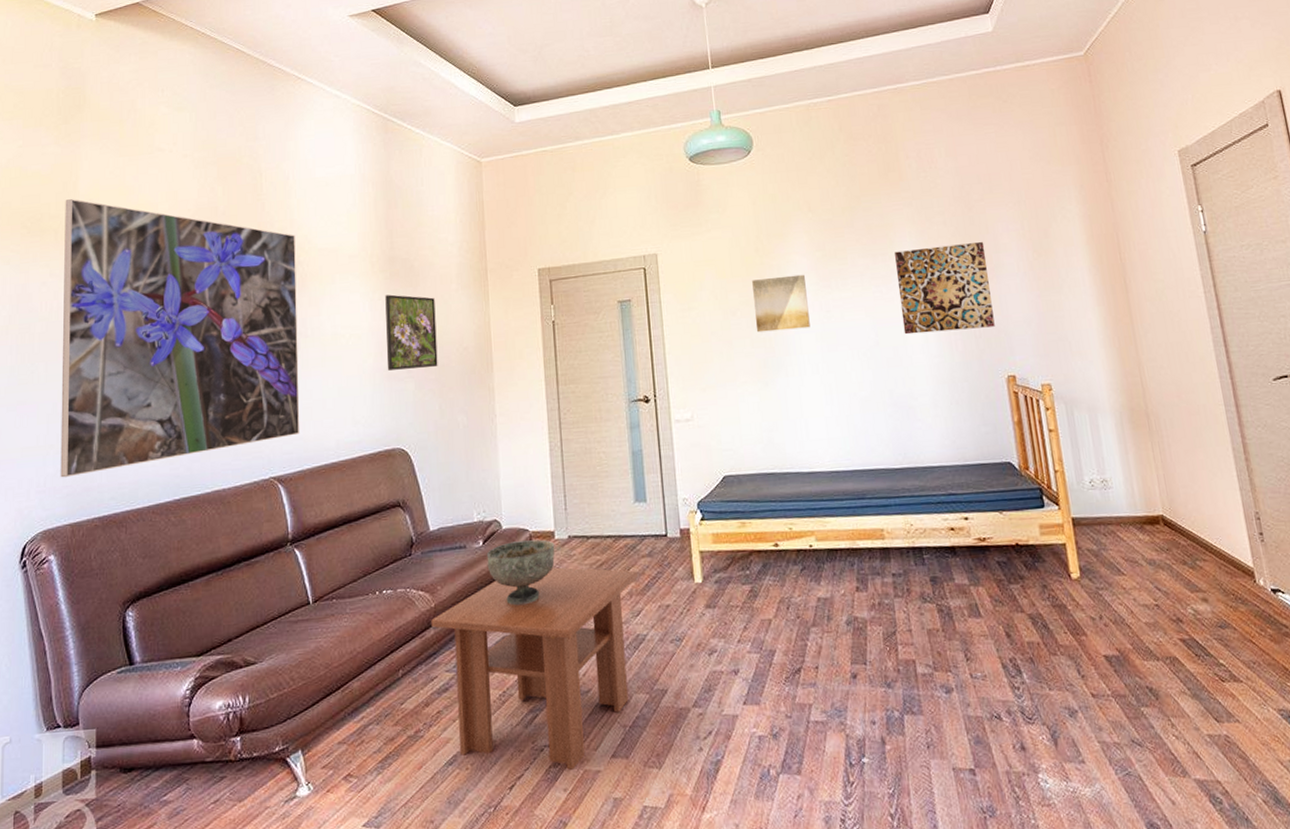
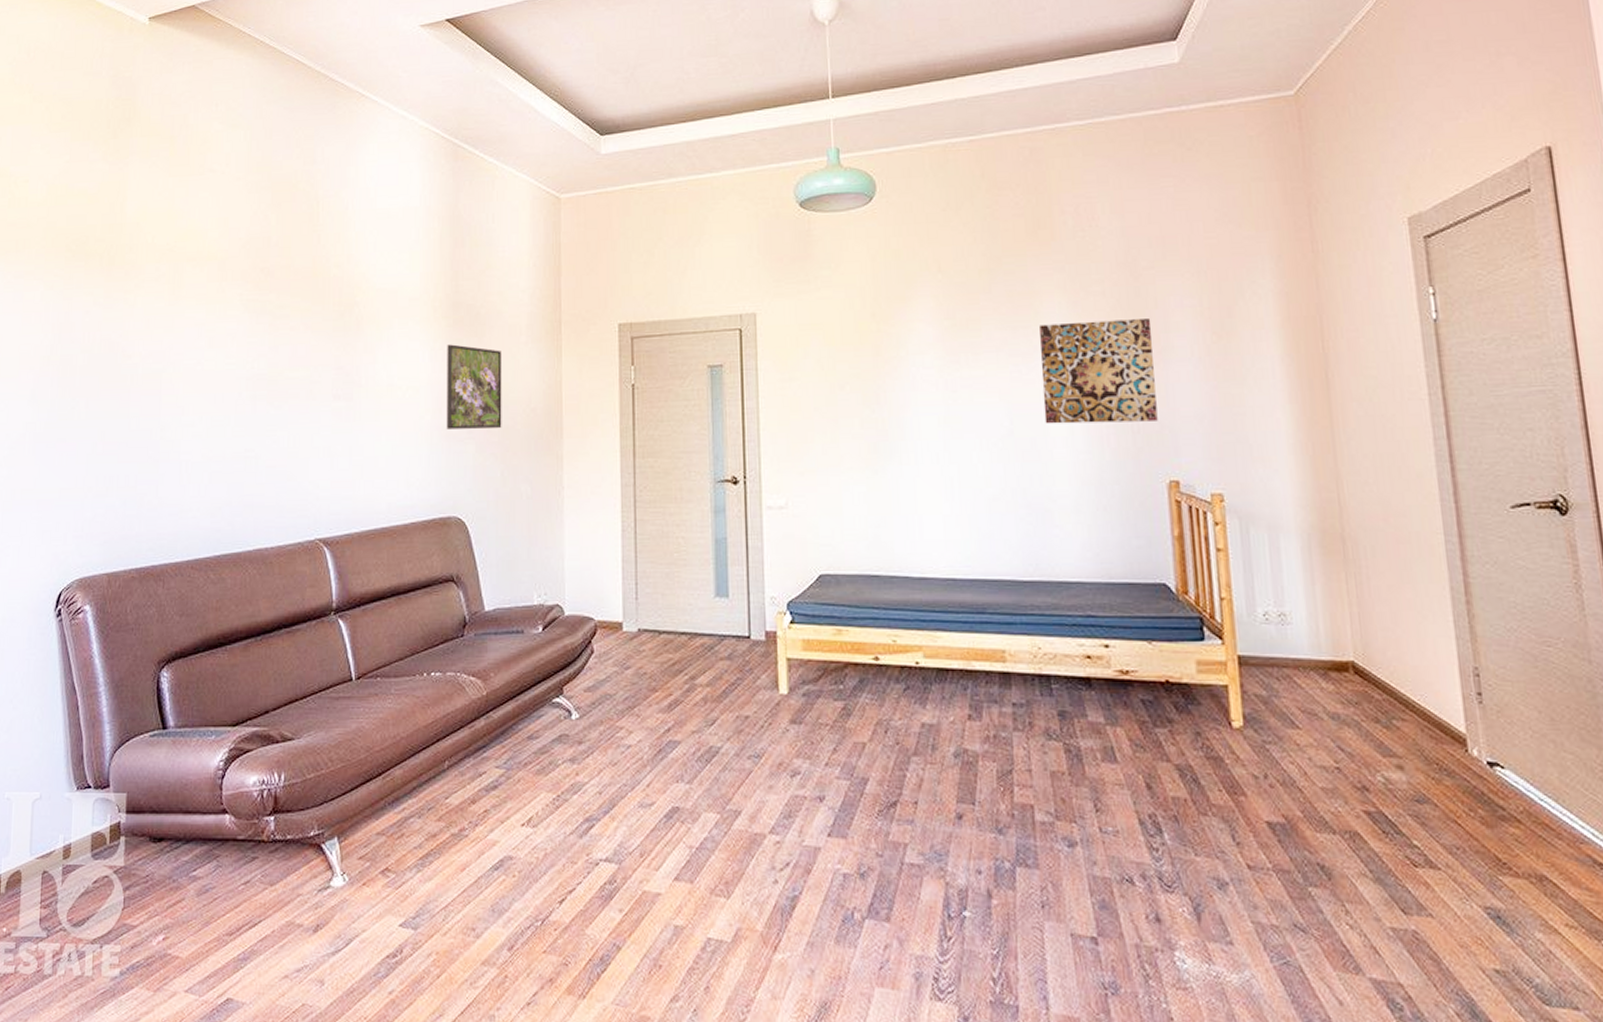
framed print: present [60,199,300,478] -> none [98,221,352,524]
coffee table: present [431,567,638,770] -> none [482,663,714,889]
decorative bowl: present [486,539,555,606] -> none [546,630,623,702]
wall art: present [752,274,810,333] -> none [866,346,932,411]

